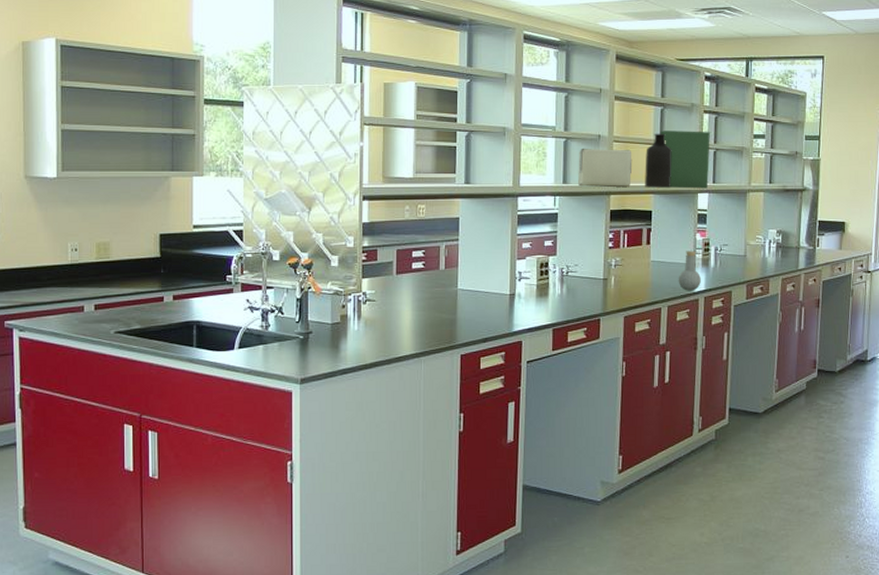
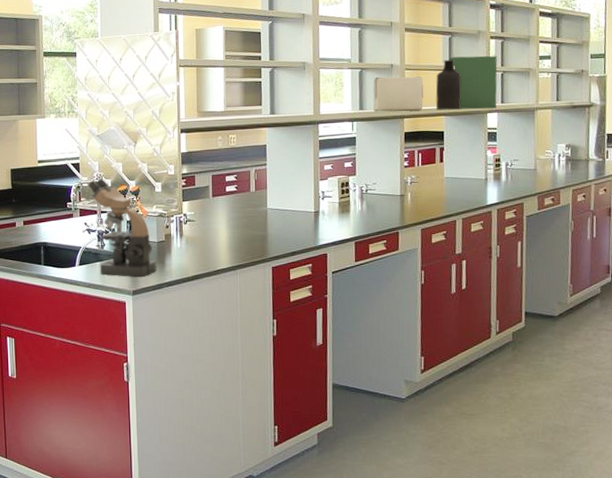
microscope: none [252,249,330,363] -> present [88,178,157,277]
flask: present [678,251,701,291] -> none [471,166,493,204]

